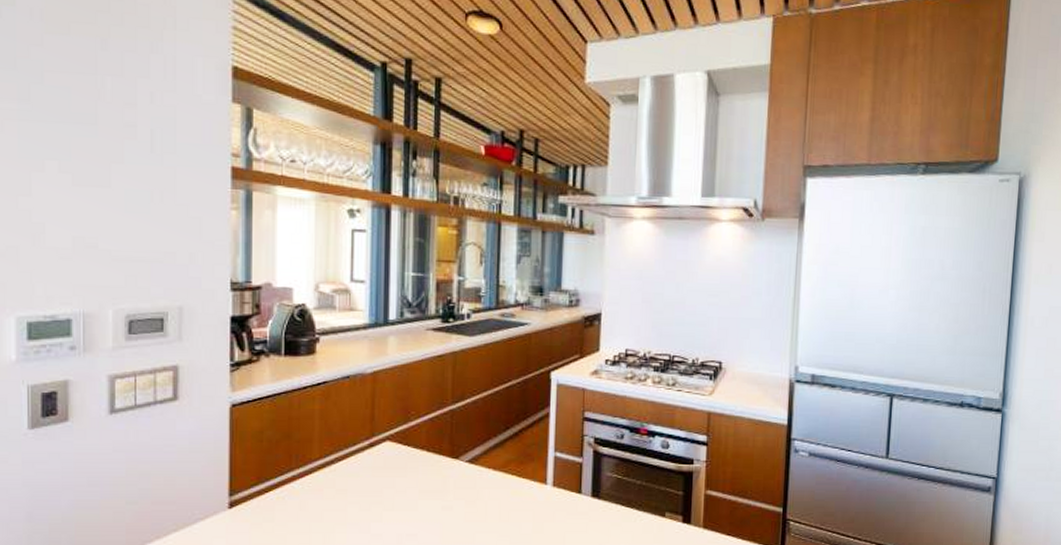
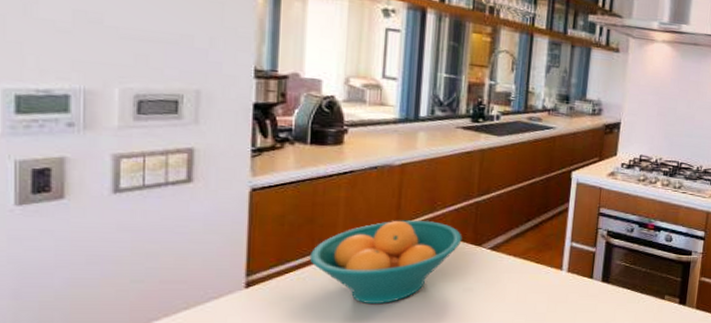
fruit bowl: none [287,432,438,524] -> present [309,220,462,303]

